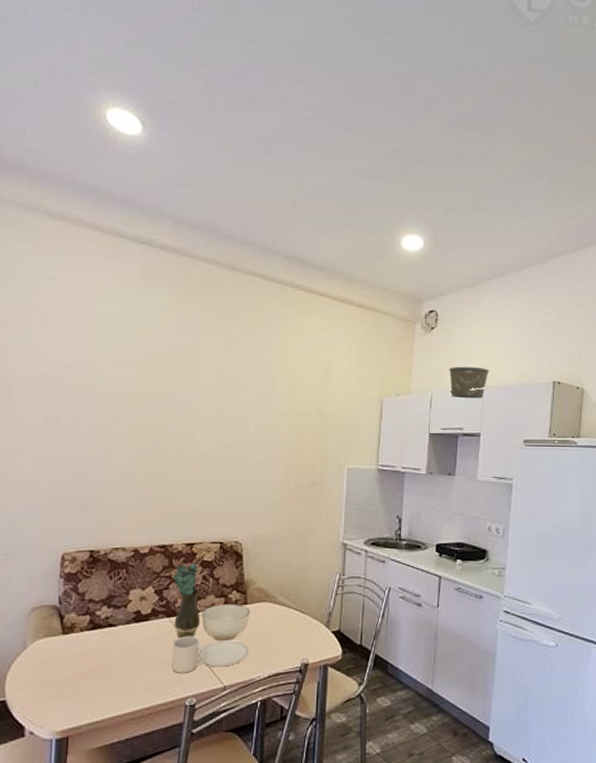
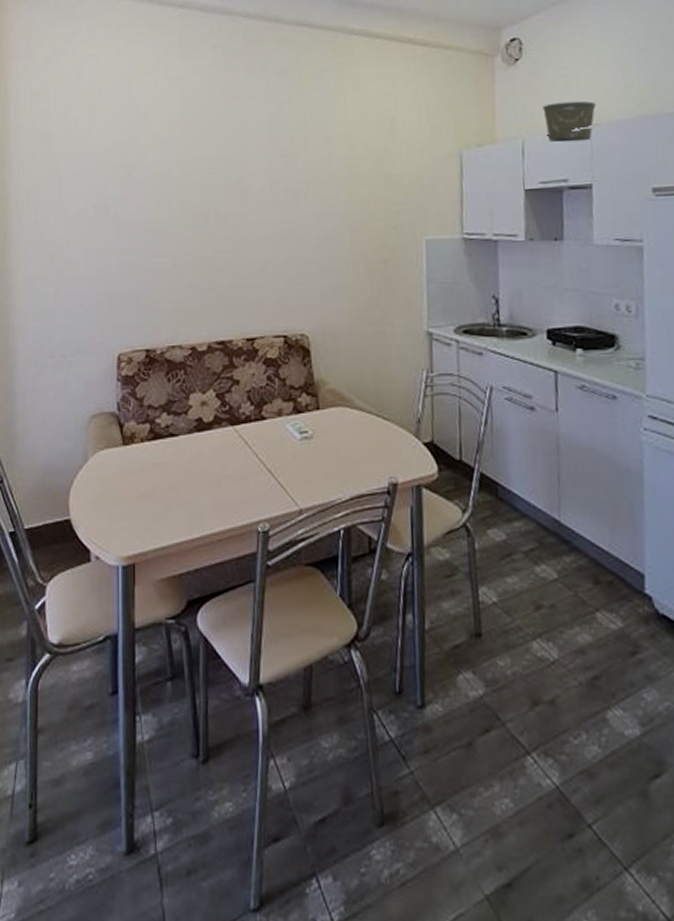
mug: present [171,636,208,673] -> none [238,447,279,492]
vase: present [173,561,201,638] -> none [235,359,269,451]
plate: present [198,640,249,667] -> none [268,453,326,486]
bowl: present [202,603,251,641] -> none [270,408,325,453]

